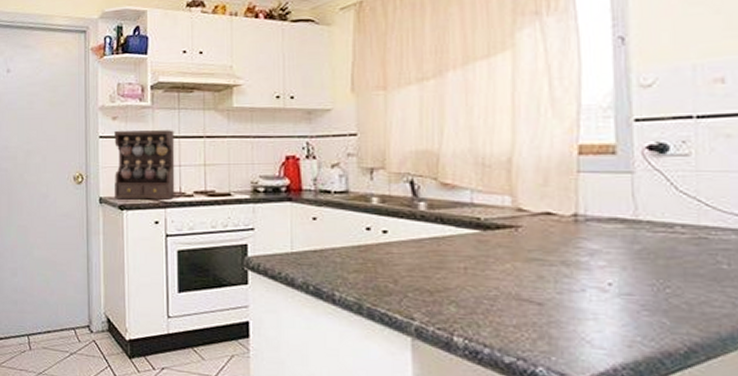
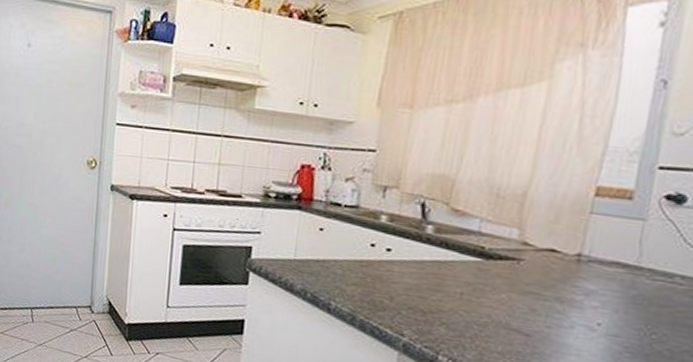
spice rack: present [114,130,175,200] -> none [126,119,193,195]

